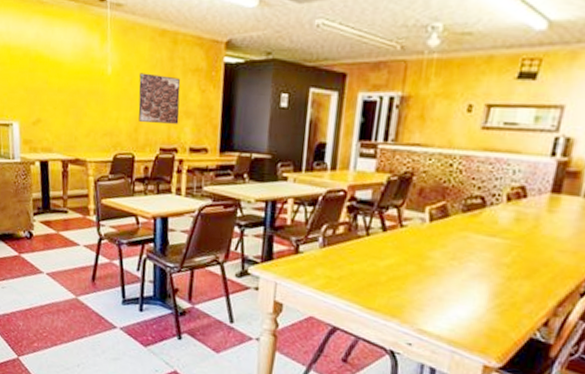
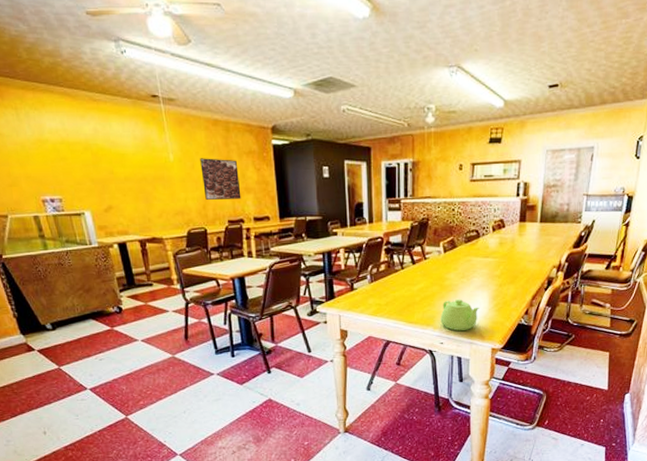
teapot: none [411,287,473,334] -> present [440,299,480,332]

